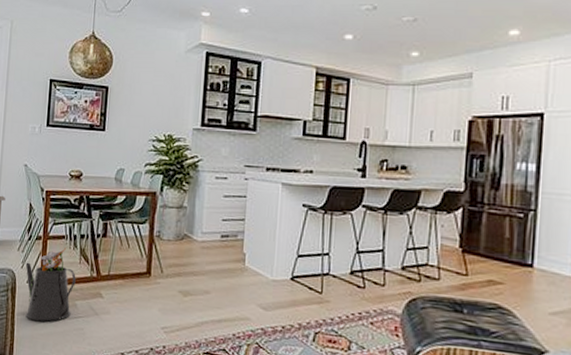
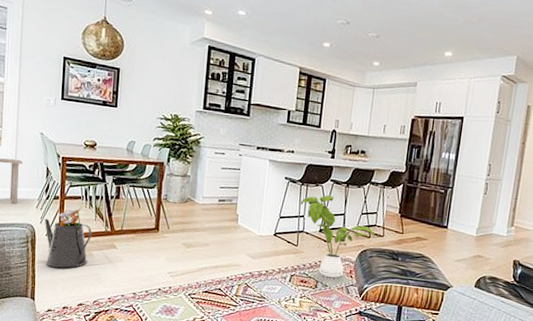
house plant: none [323,225,430,337] -> present [300,195,377,278]

